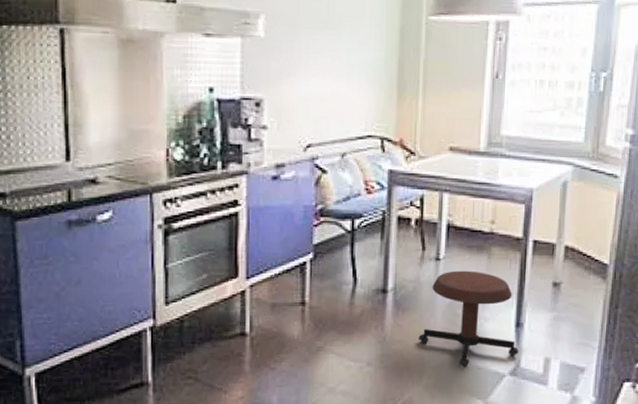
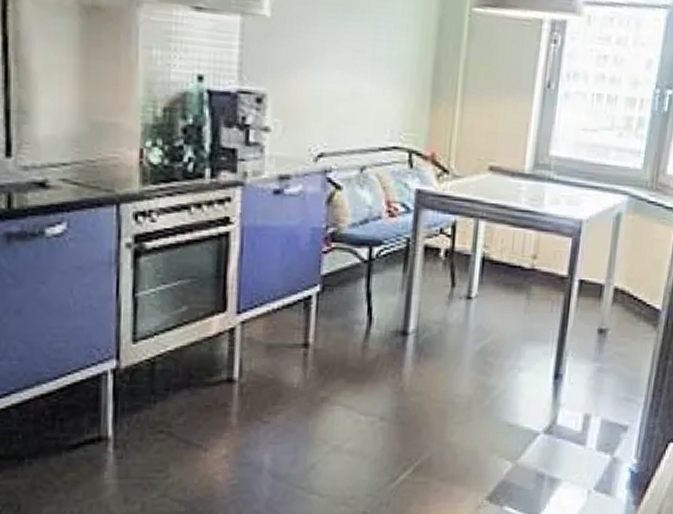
stool: present [418,270,519,368] -> none [441,311,556,425]

